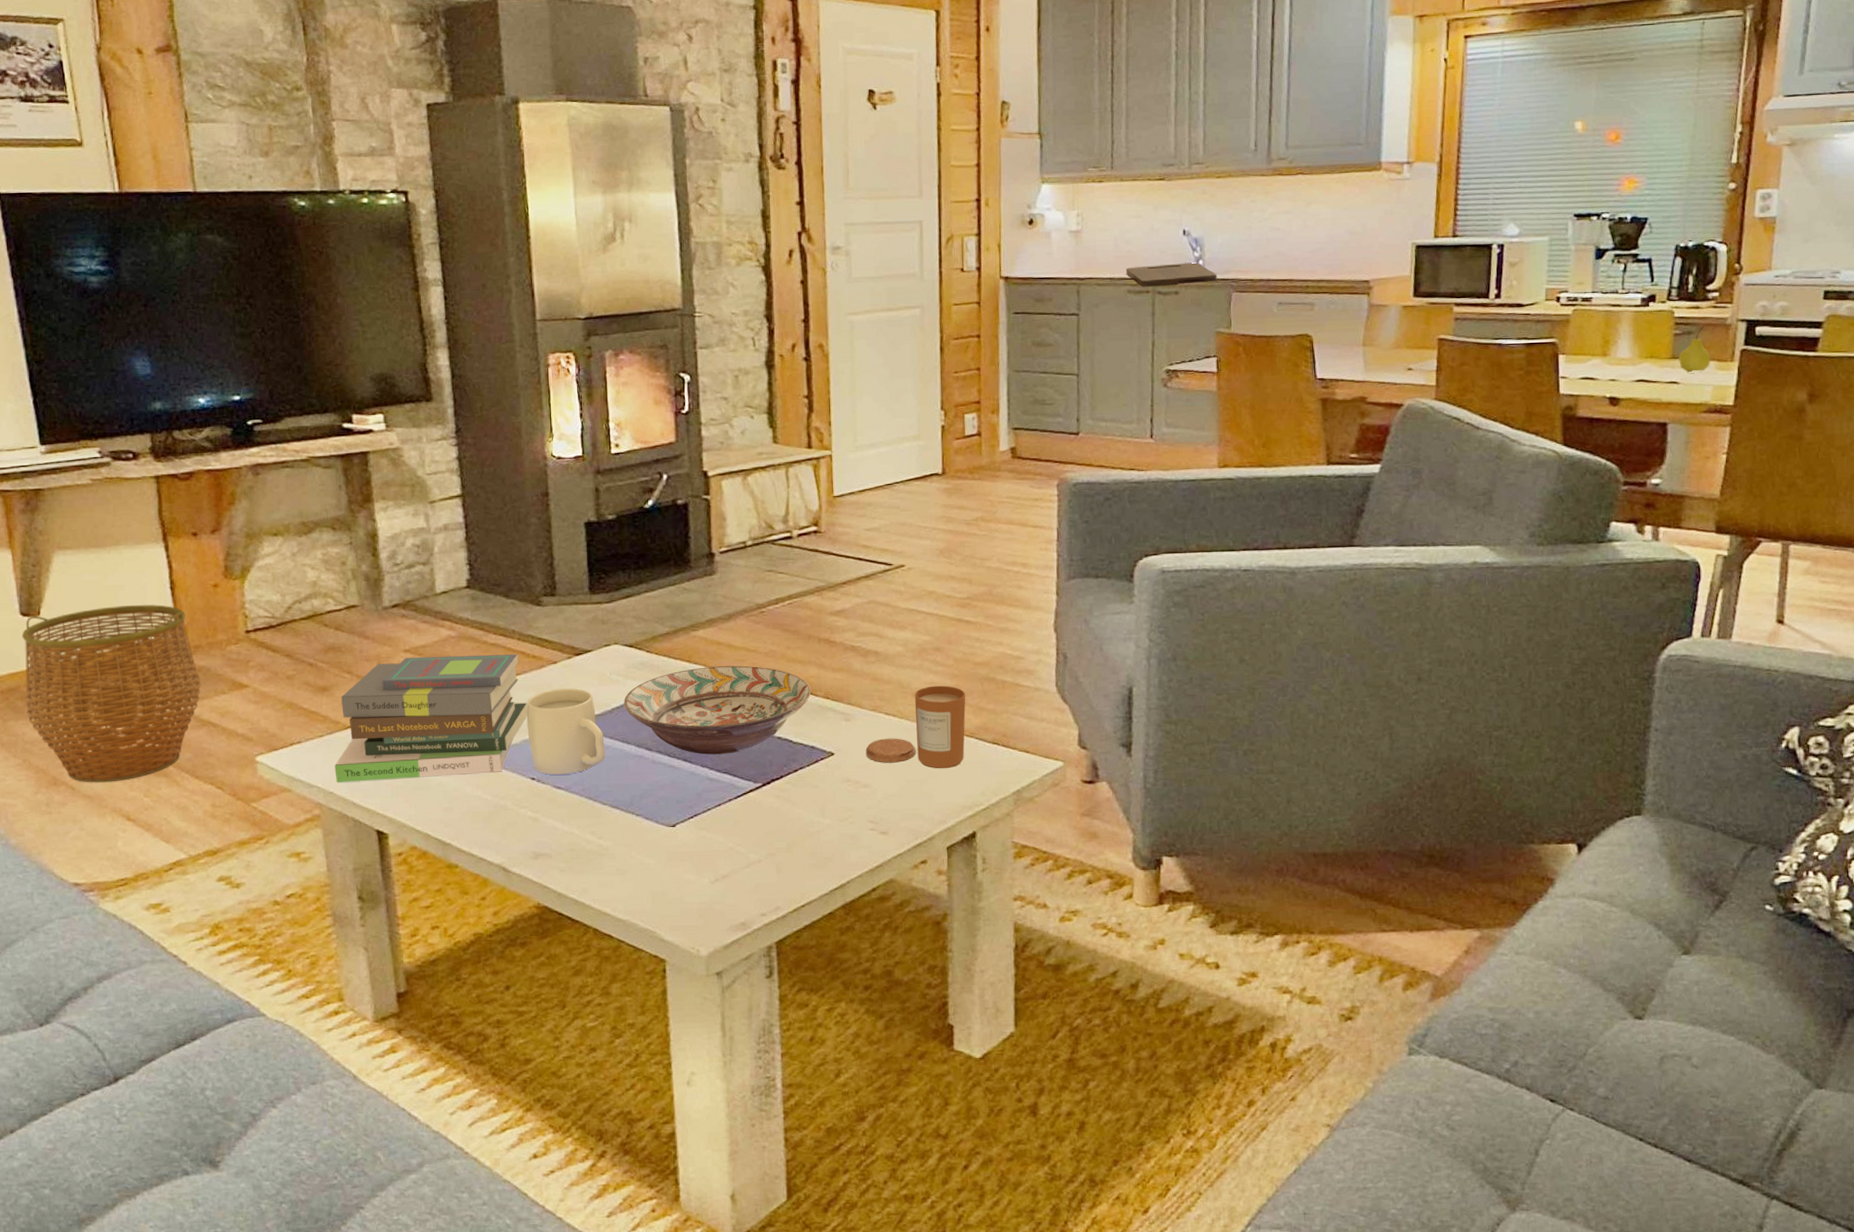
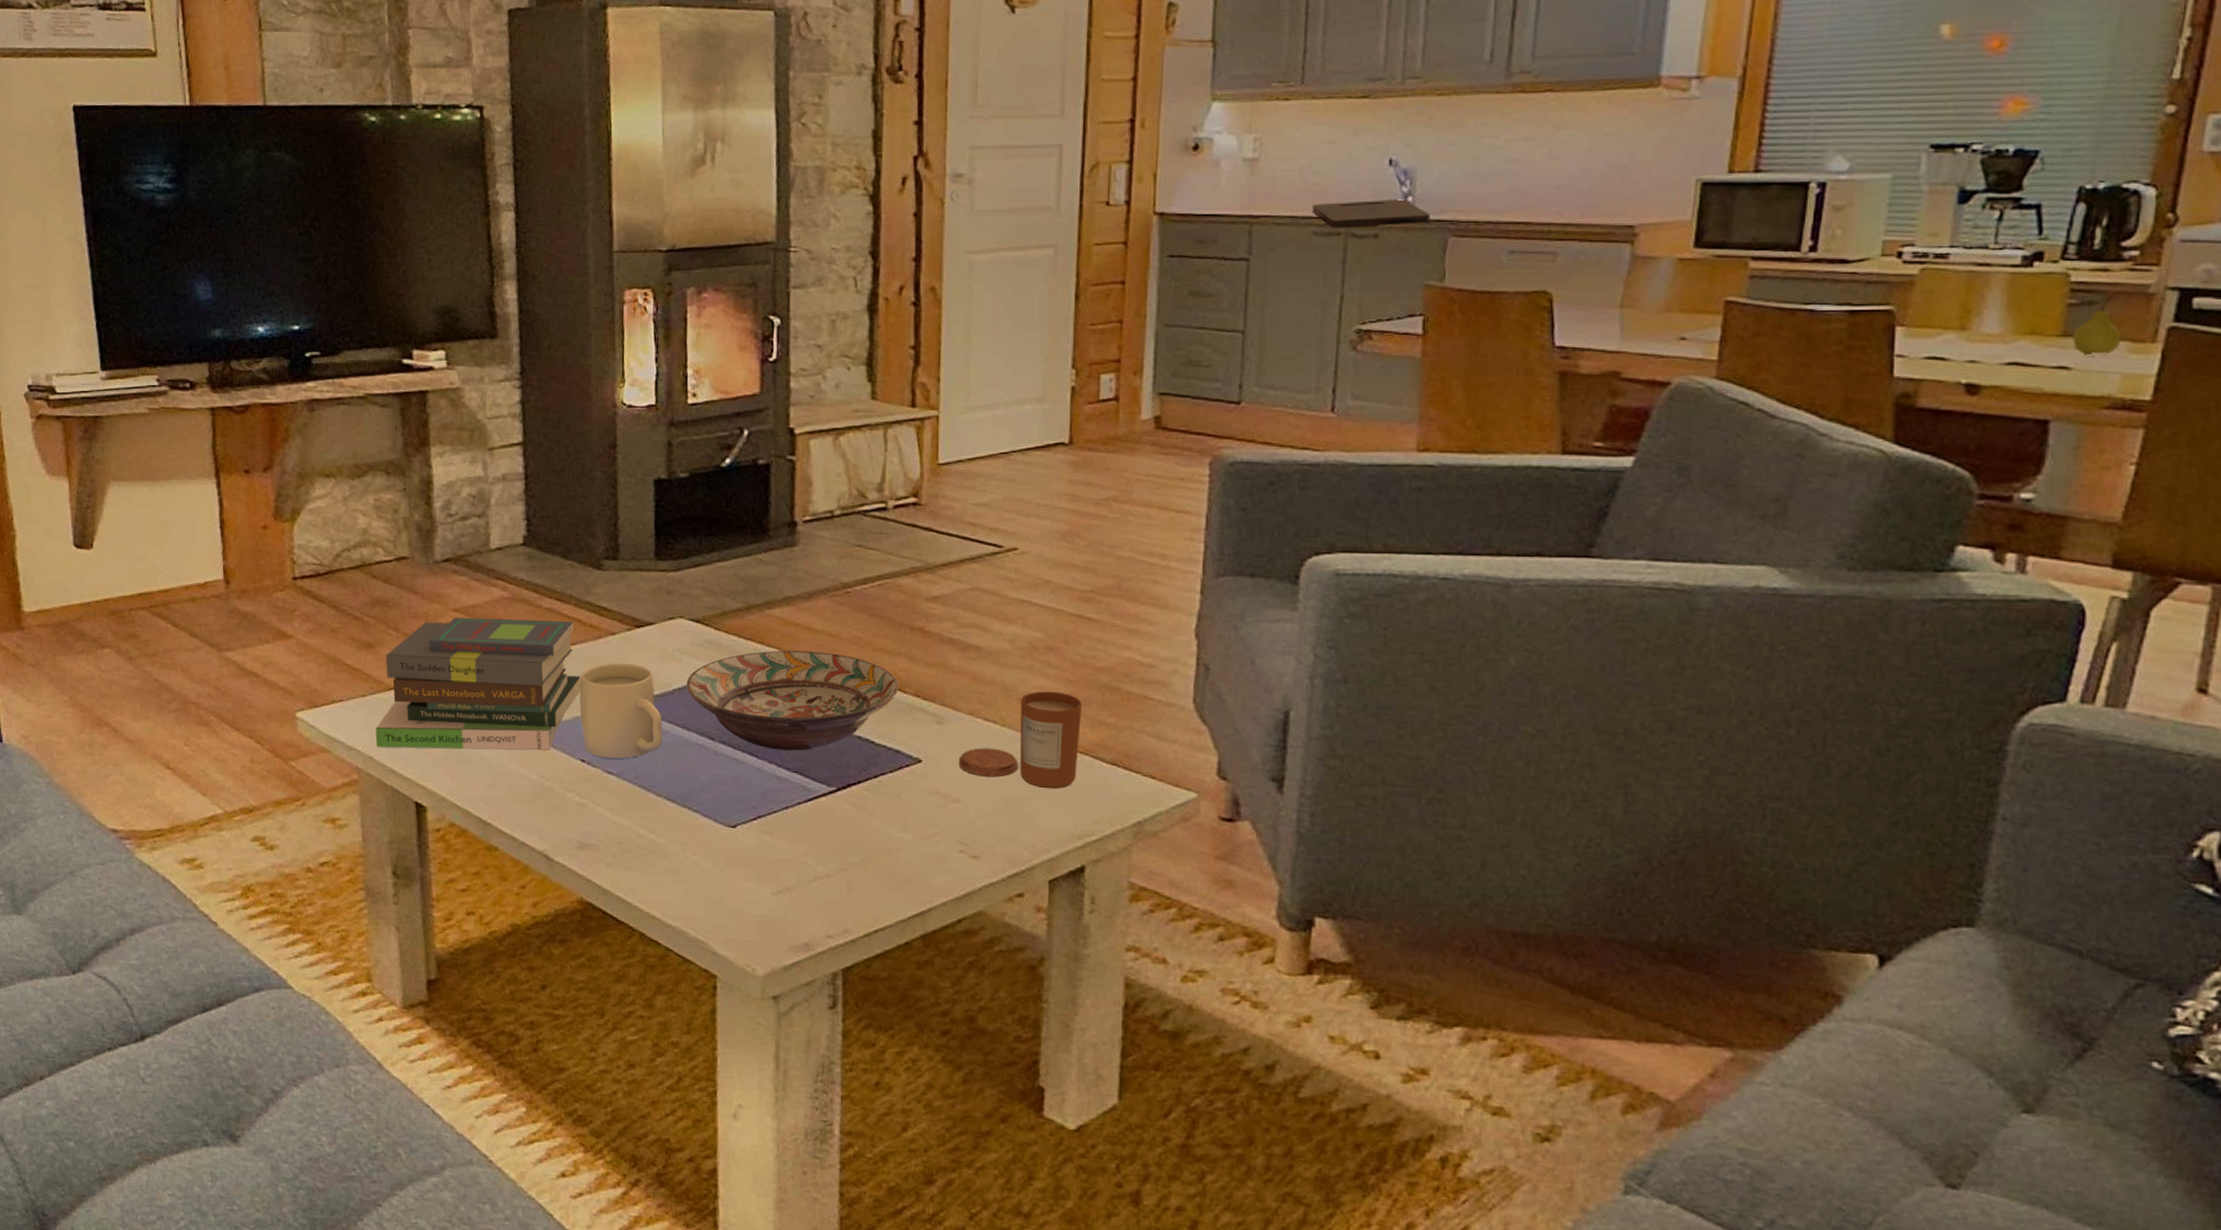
basket: present [21,604,202,782] -> none [74,542,246,727]

